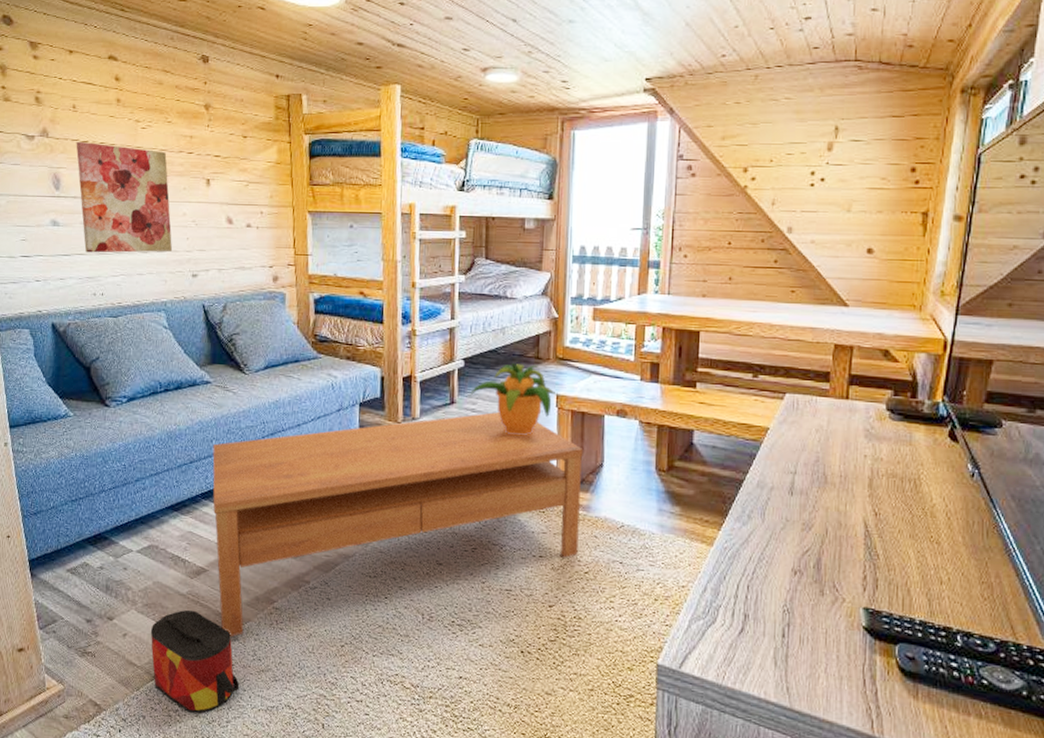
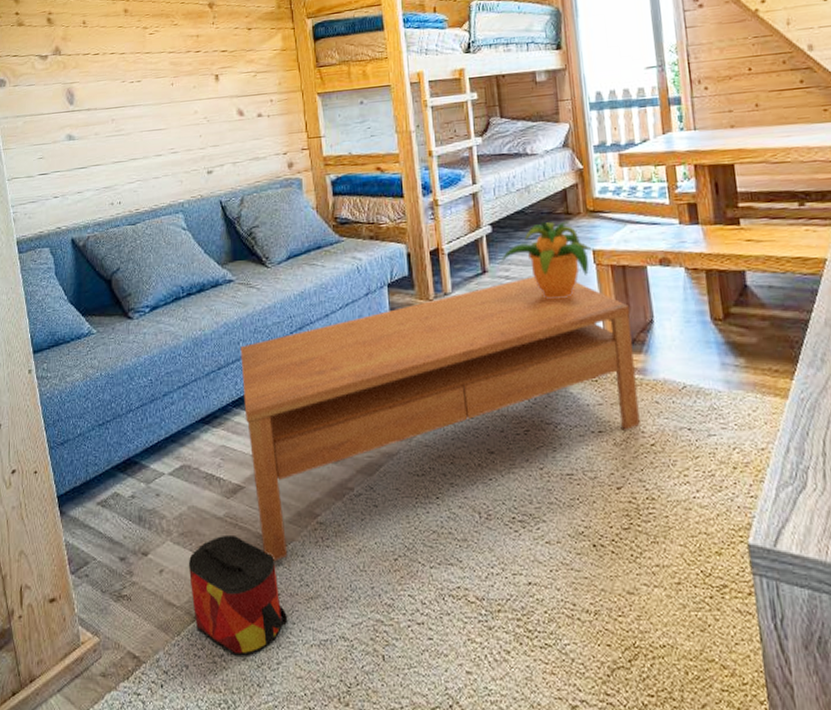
wall art: present [76,141,173,253] -> none [87,53,187,163]

